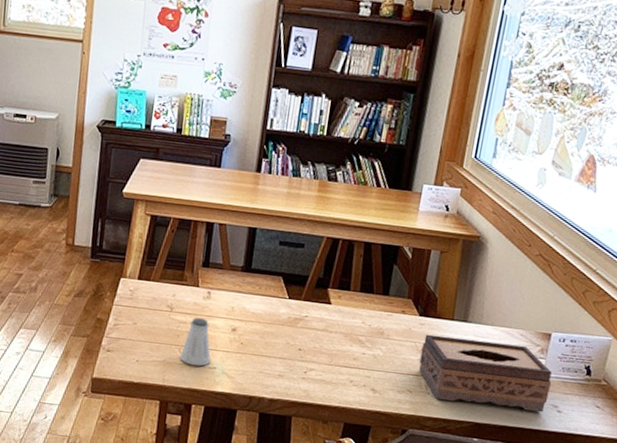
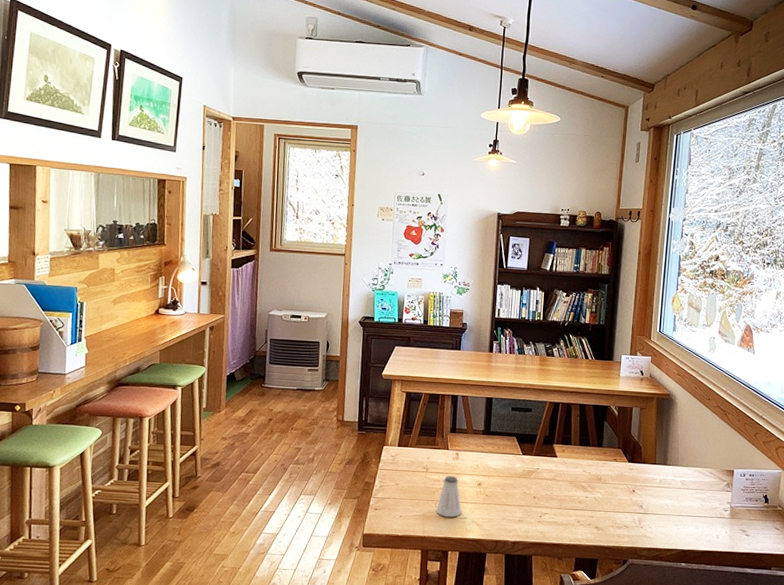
tissue box: present [419,334,552,413] -> none [632,477,738,537]

